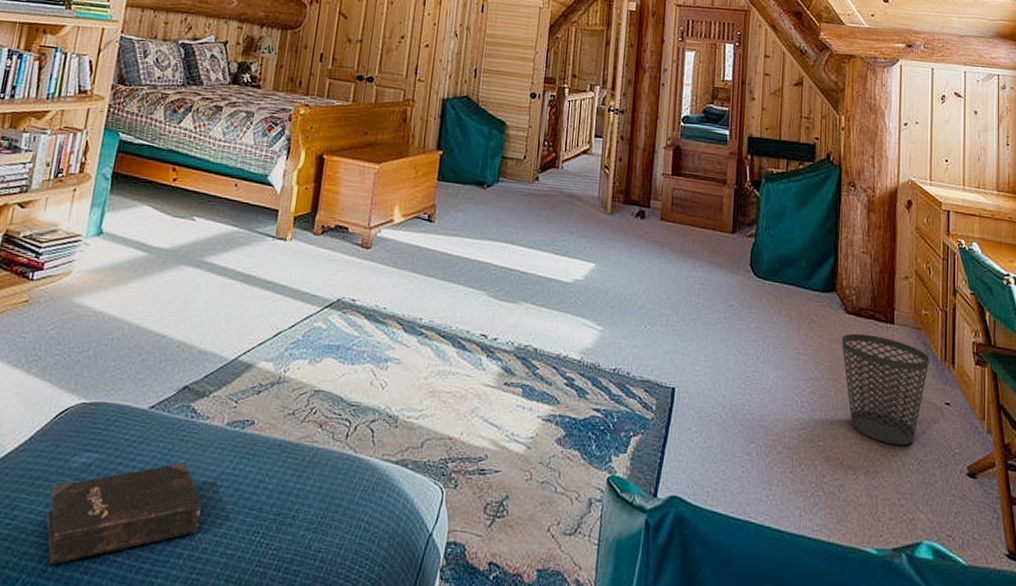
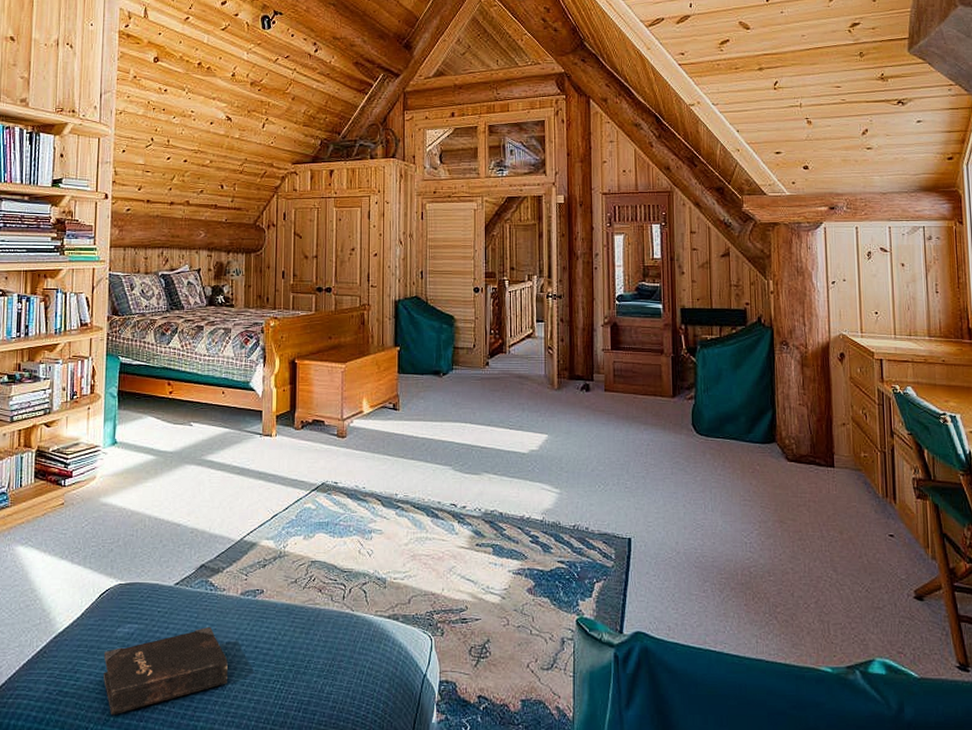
wastebasket: present [842,333,930,446] -> none [785,478,872,575]

